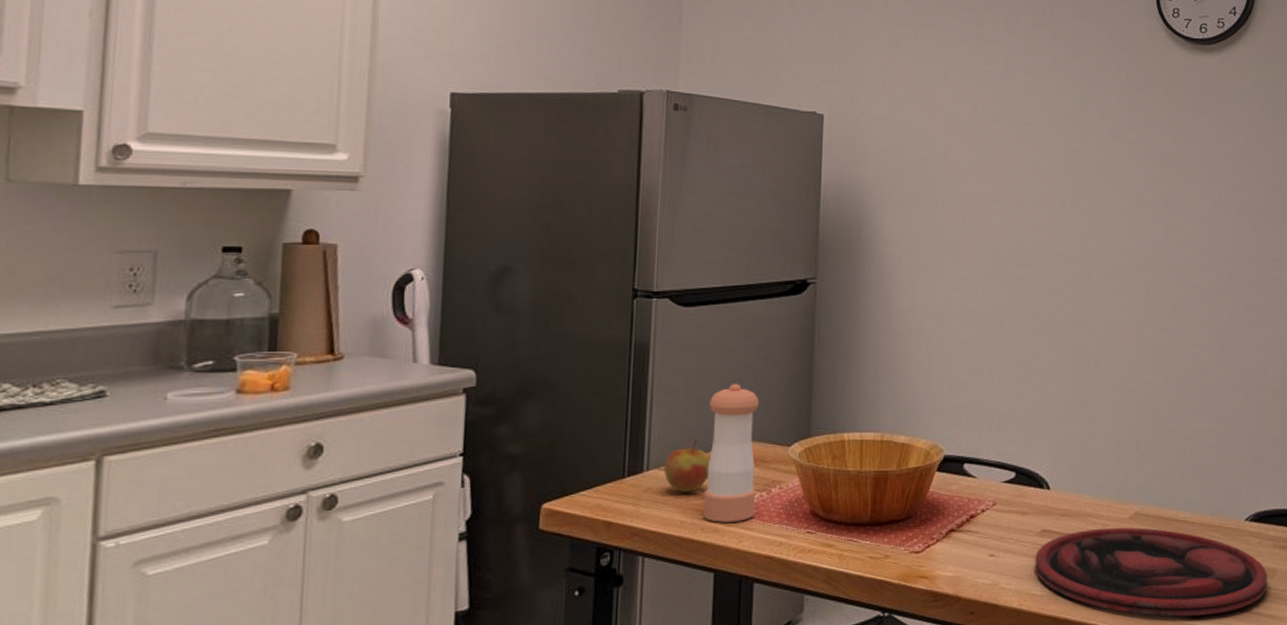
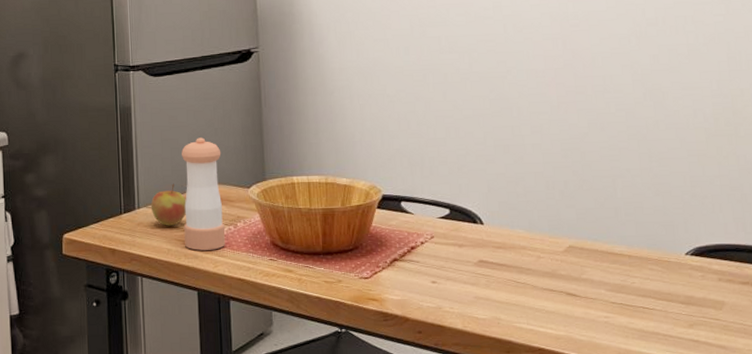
plate: present [1035,527,1267,617] -> none [474,259,715,343]

